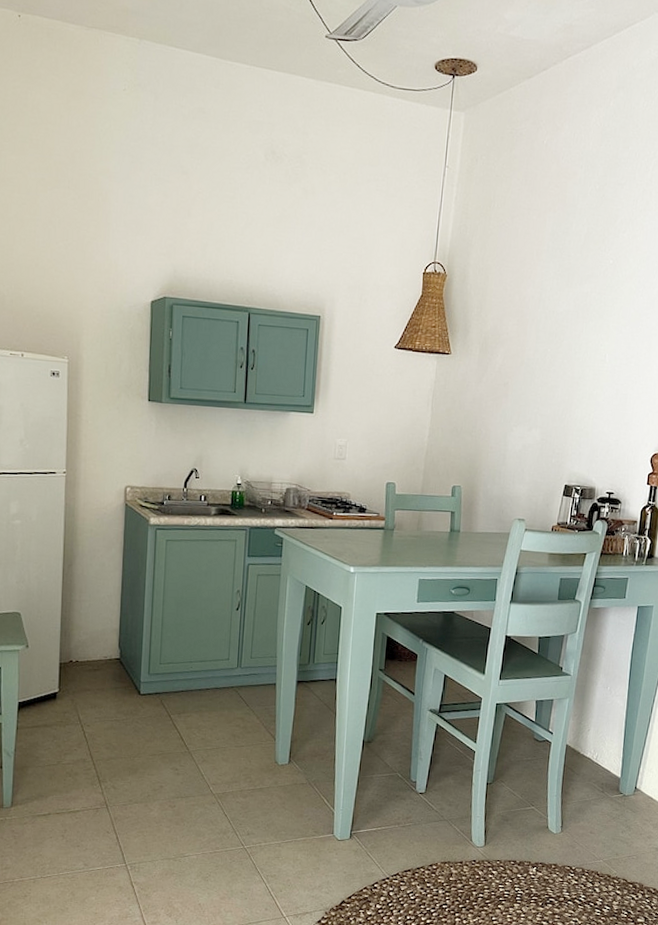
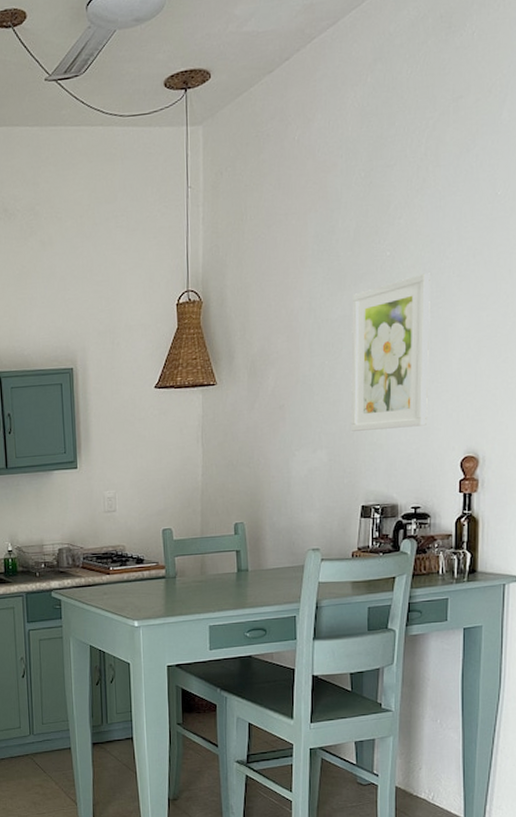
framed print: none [563,285,645,421] -> present [350,273,431,431]

